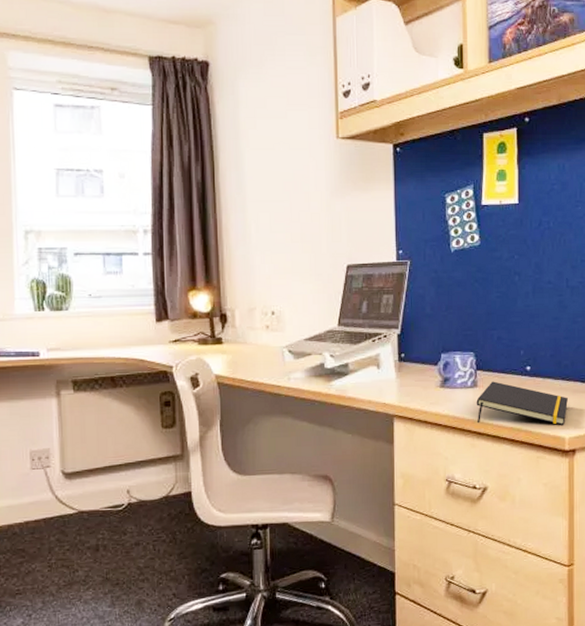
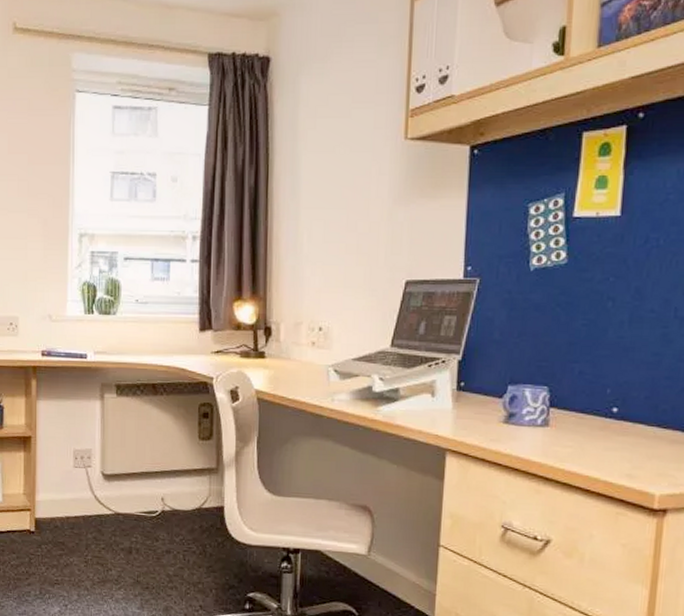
notepad: present [476,381,568,426] -> none [544,421,663,480]

